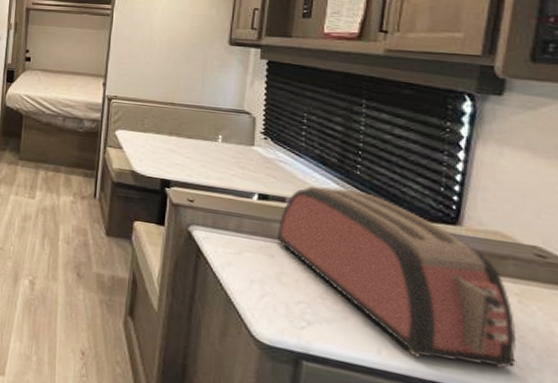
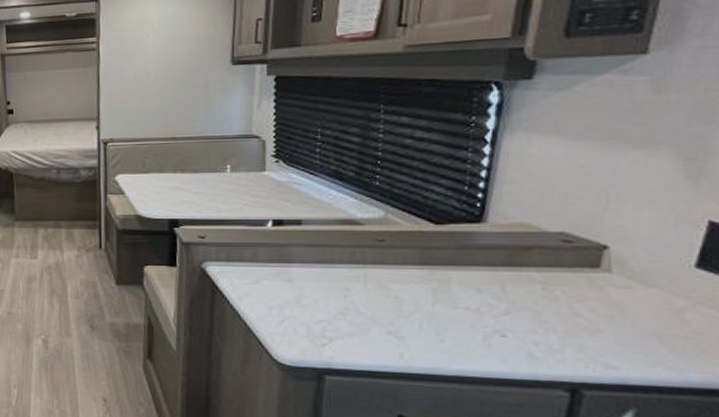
toaster: present [277,186,517,368] -> none [294,203,540,356]

